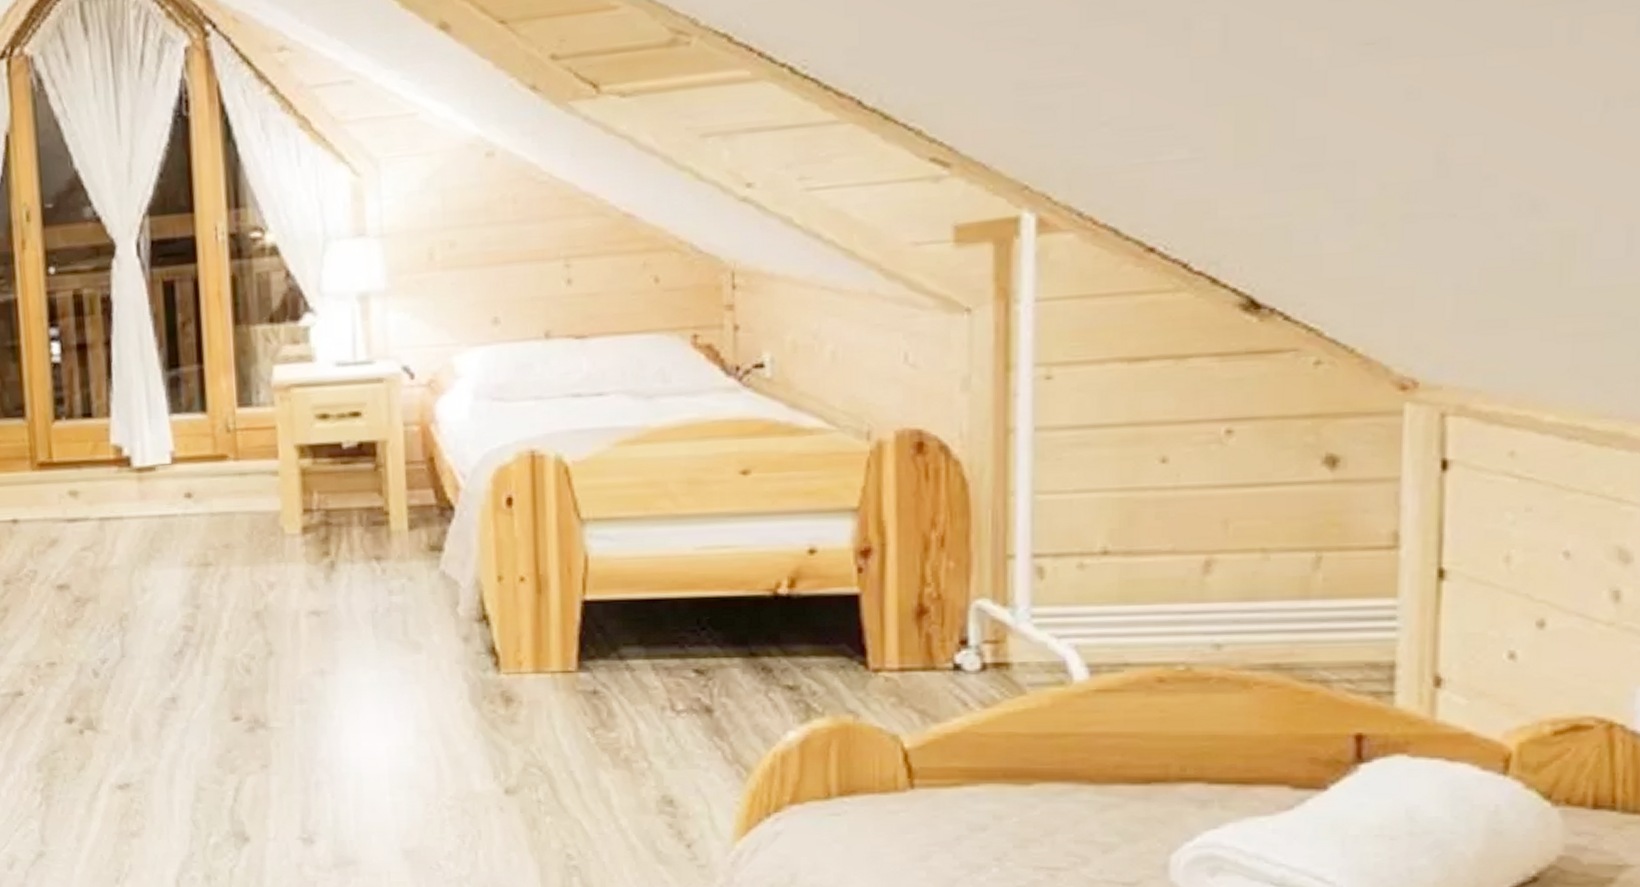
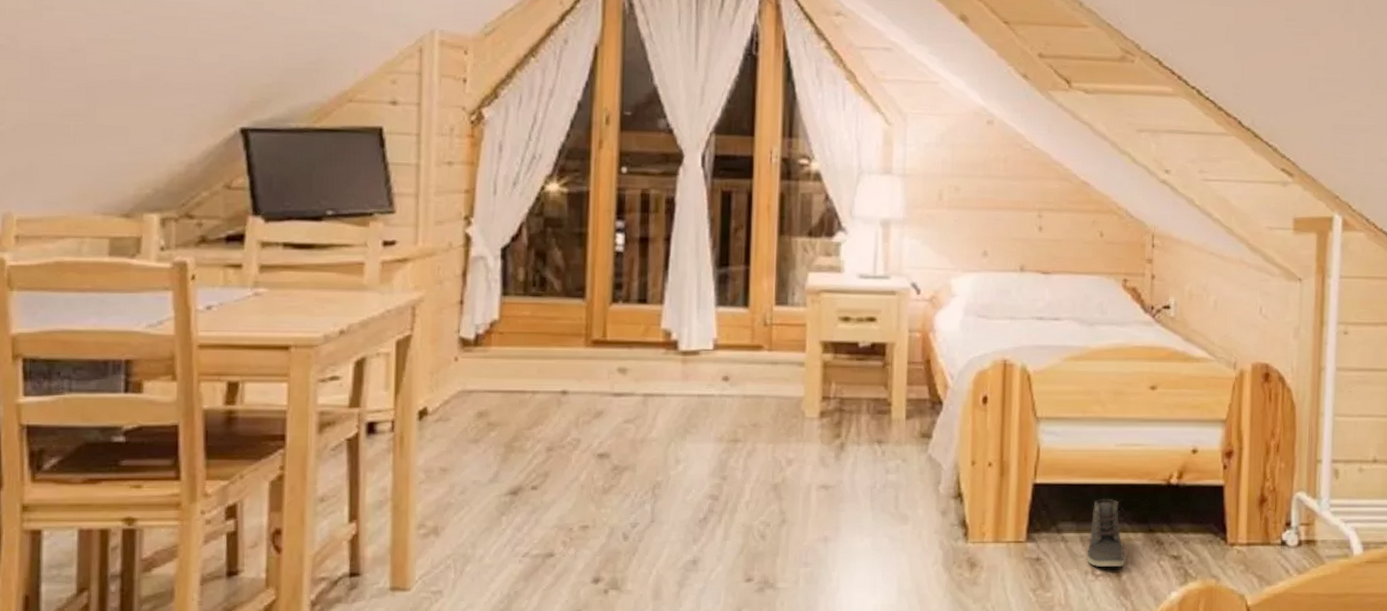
sneaker: none [662,616,716,701] -> present [1087,499,1124,568]

